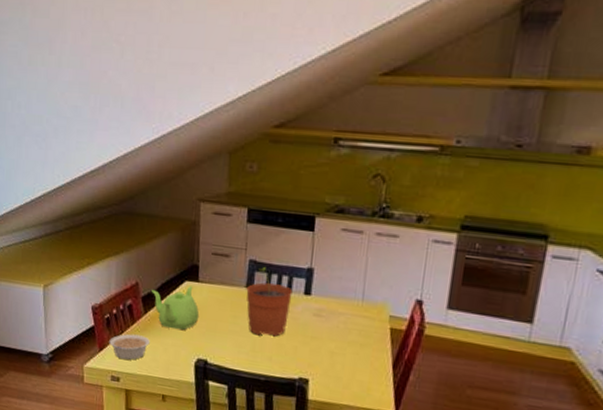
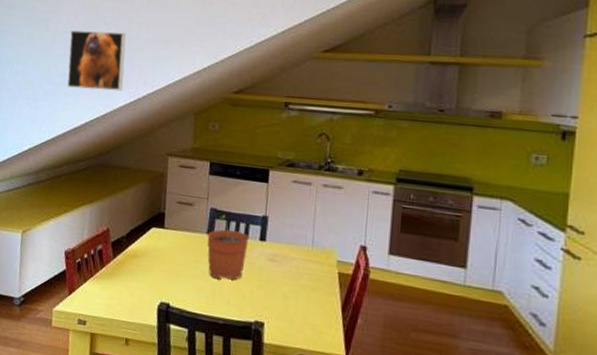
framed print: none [78,52,145,127] -> present [67,30,126,92]
legume: present [109,334,150,360] -> none [78,277,117,304]
teapot: present [150,286,200,331] -> none [120,232,164,275]

